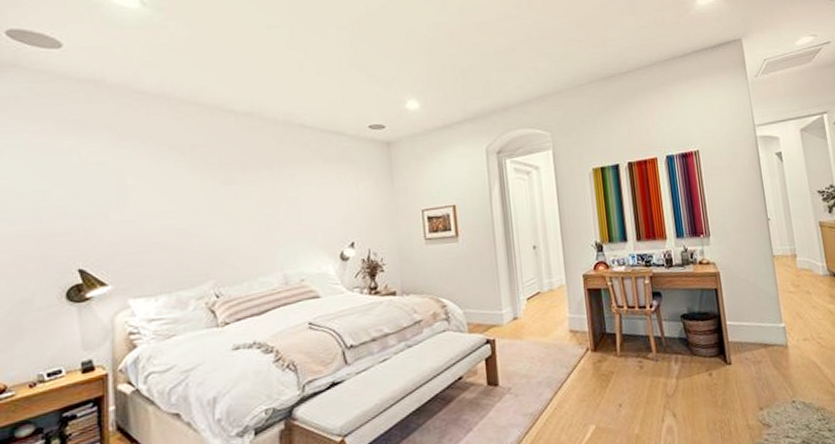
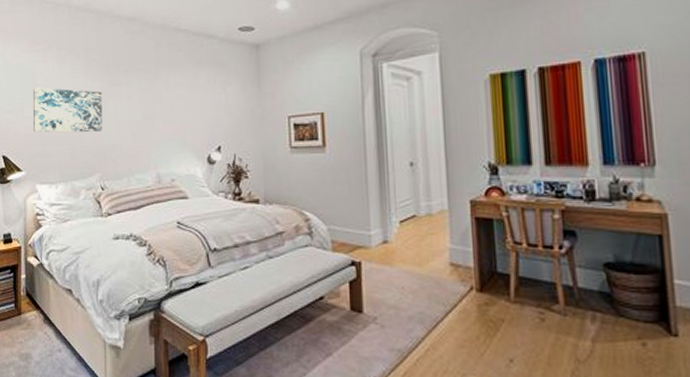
wall art: none [120,188,216,240] -> present [32,87,102,133]

